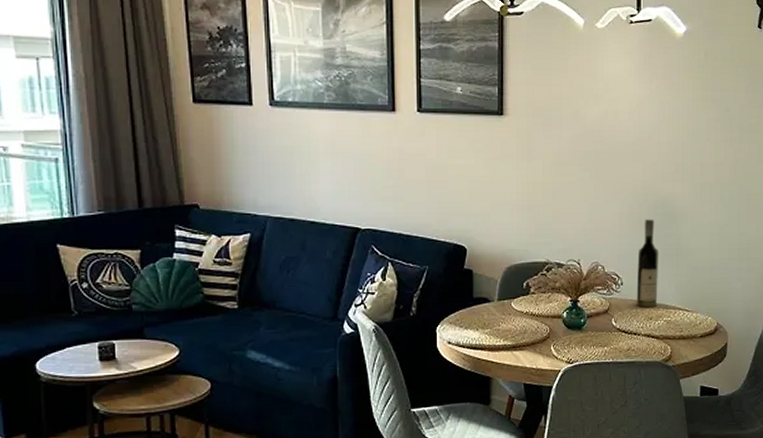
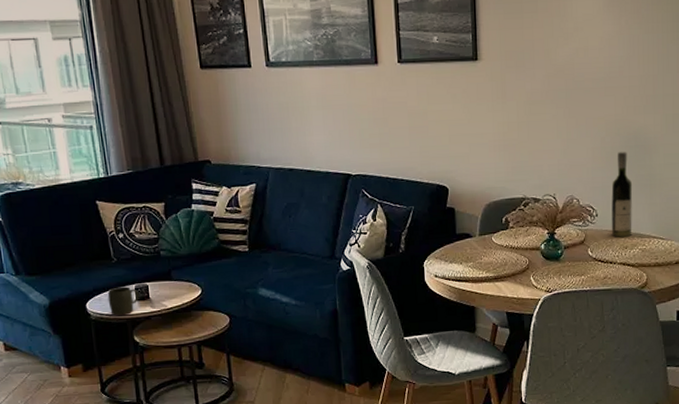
mug: none [63,344,103,378] -> present [107,286,139,315]

